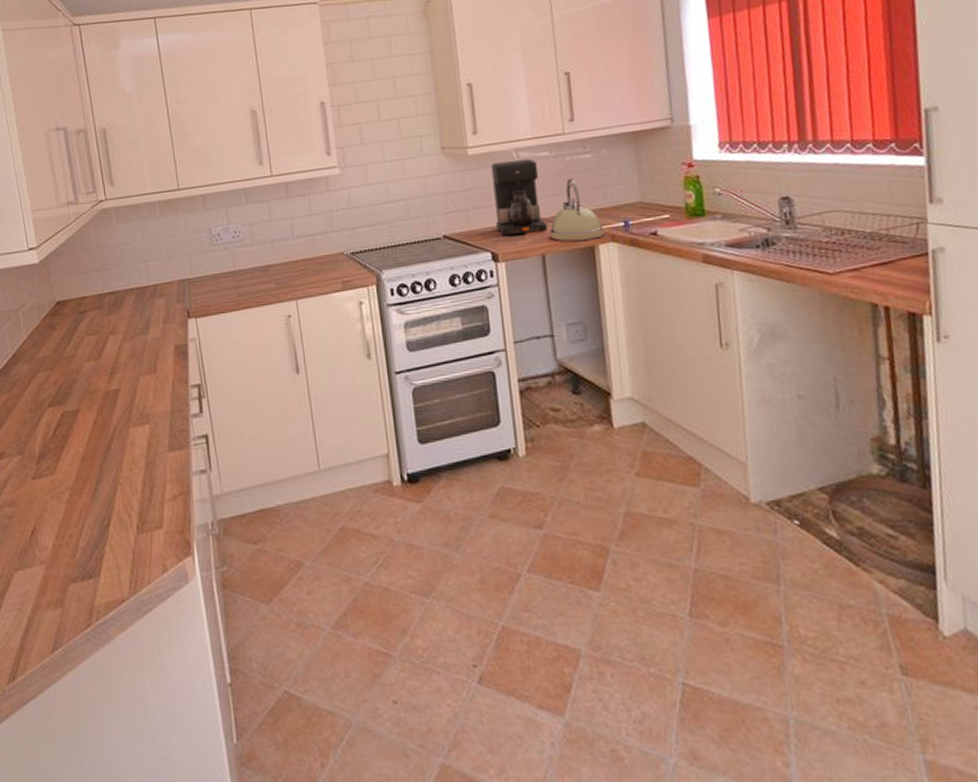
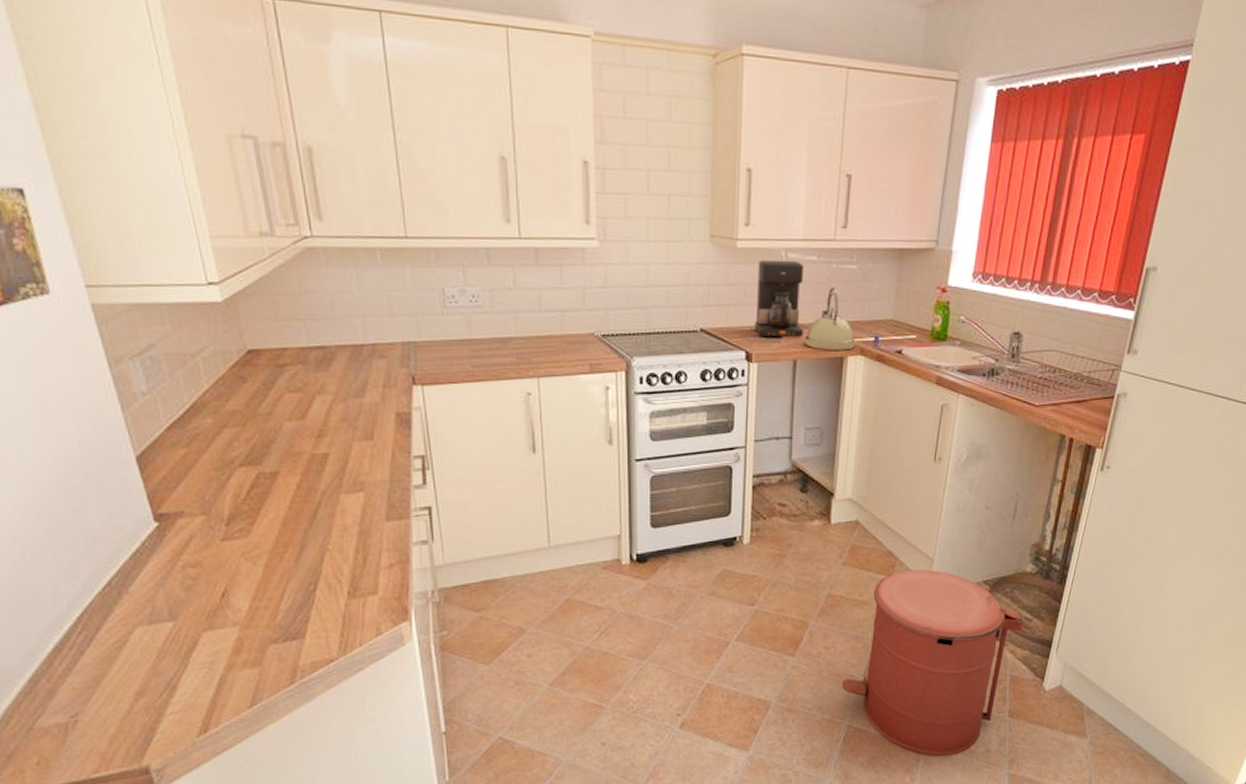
trash can: none [663,476,889,730] -> present [841,569,1025,756]

